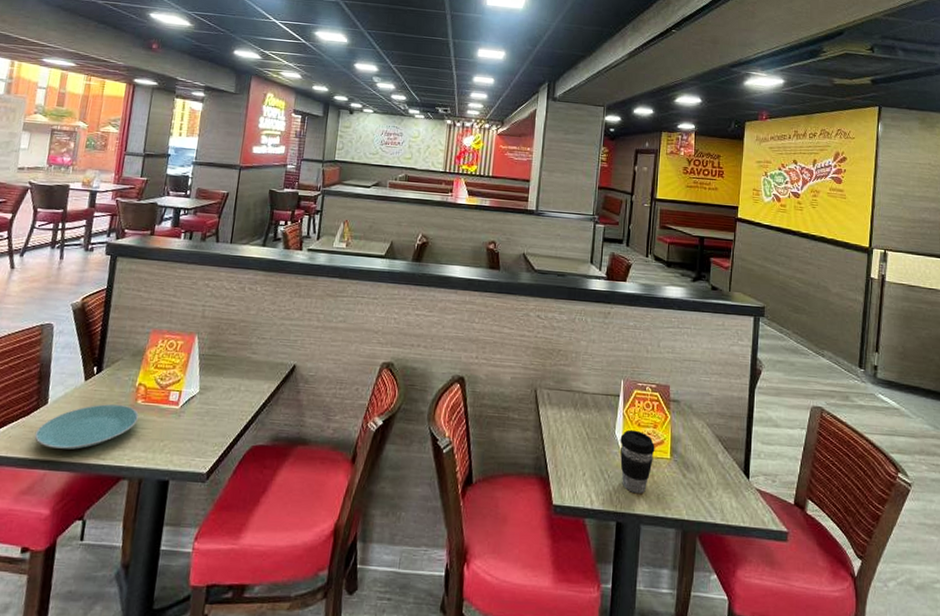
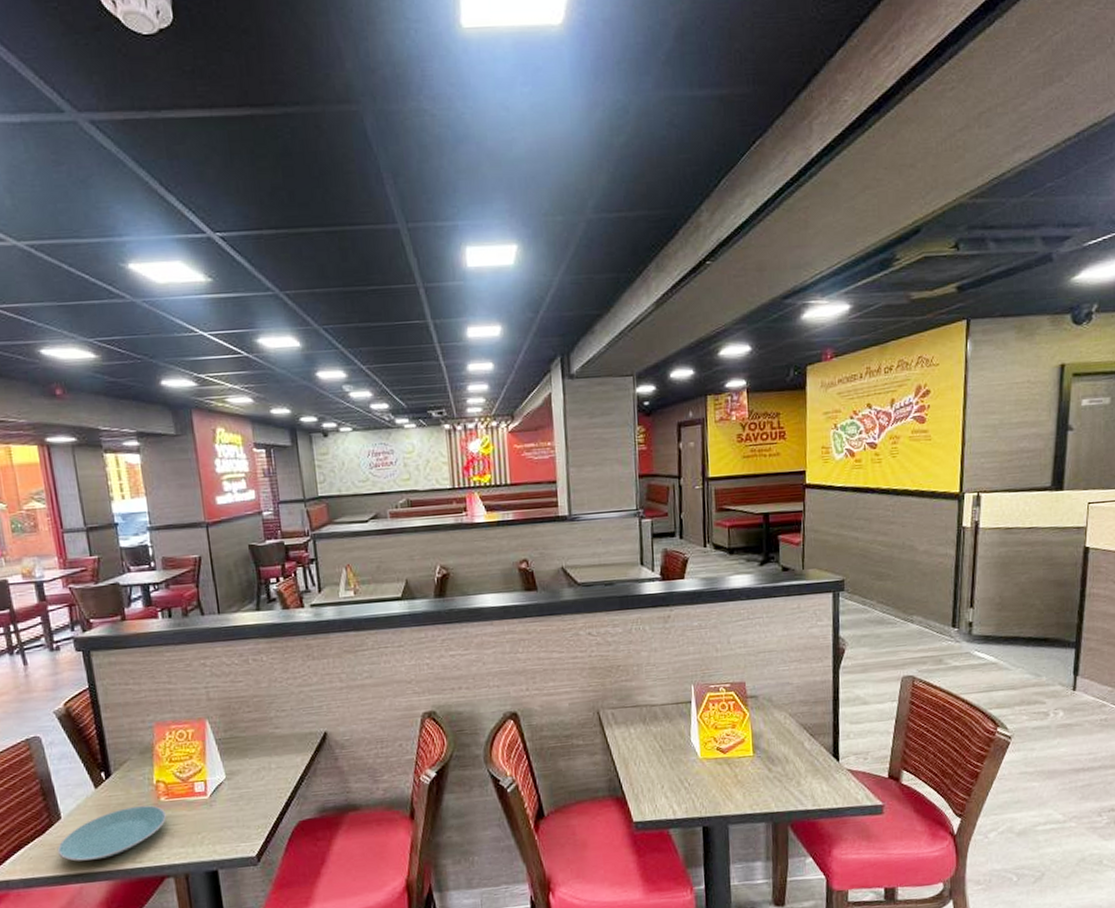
coffee cup: present [620,429,655,494] -> none [697,733,736,797]

